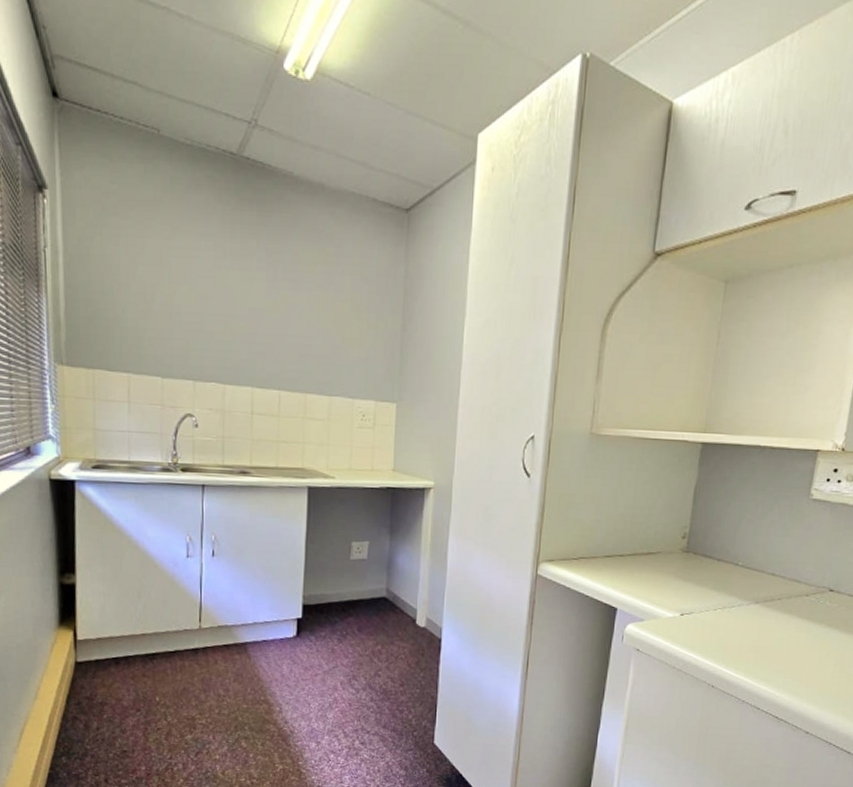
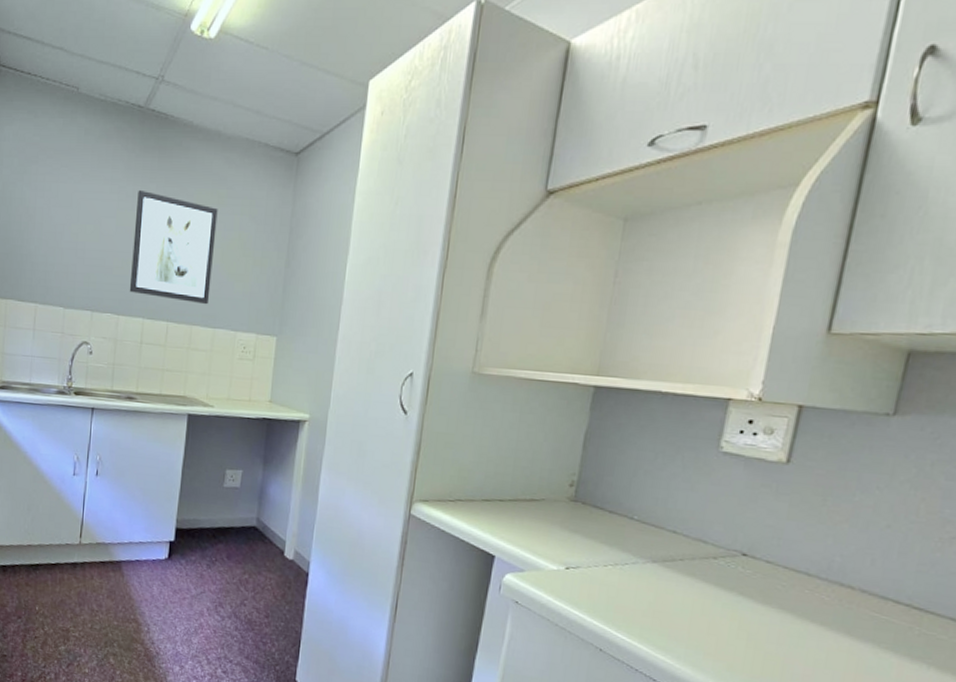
wall art: none [234,246,327,372] -> present [129,189,218,305]

